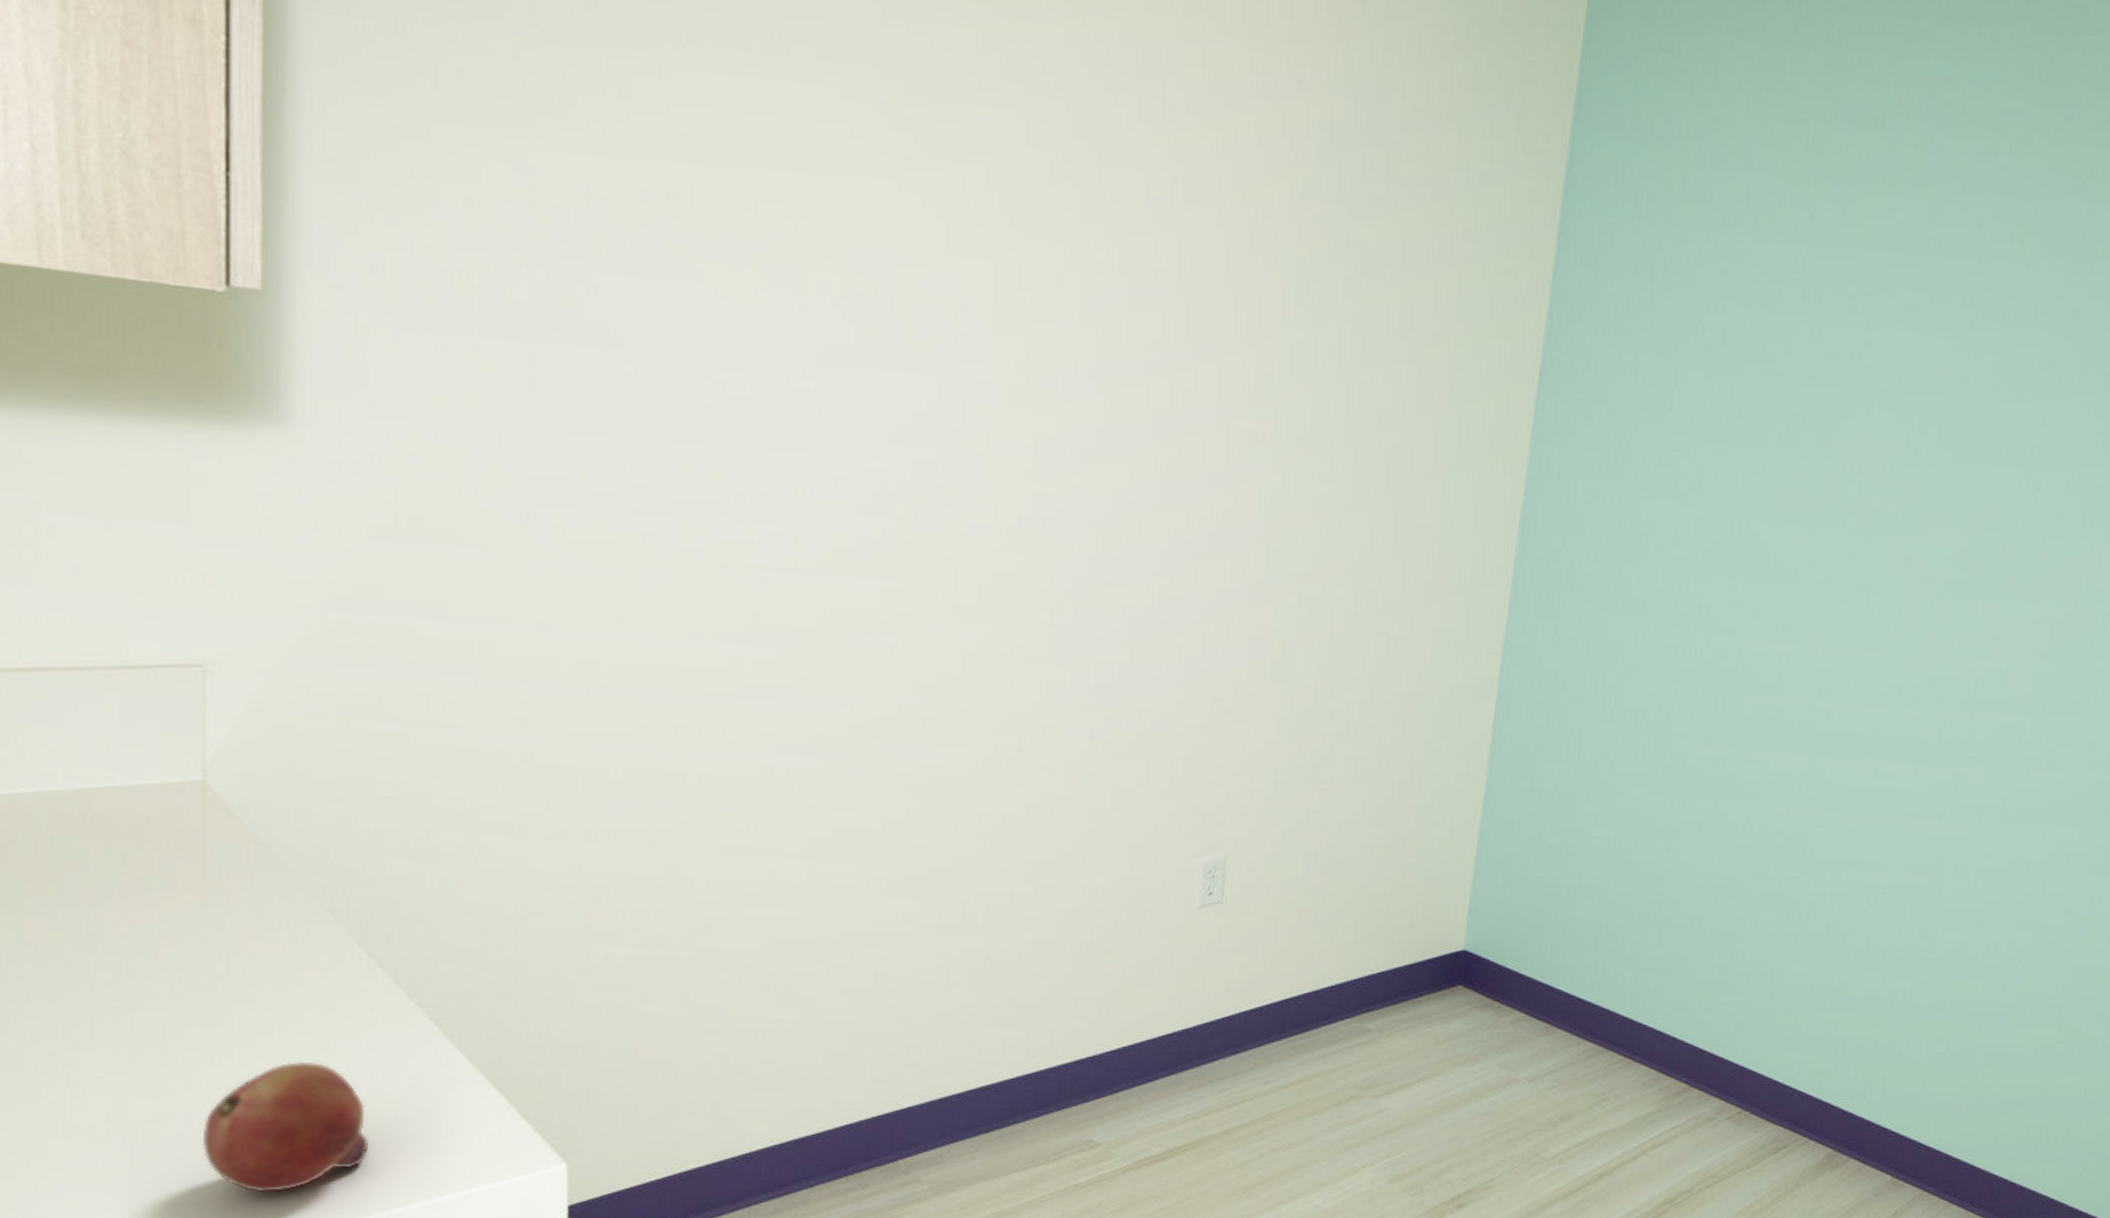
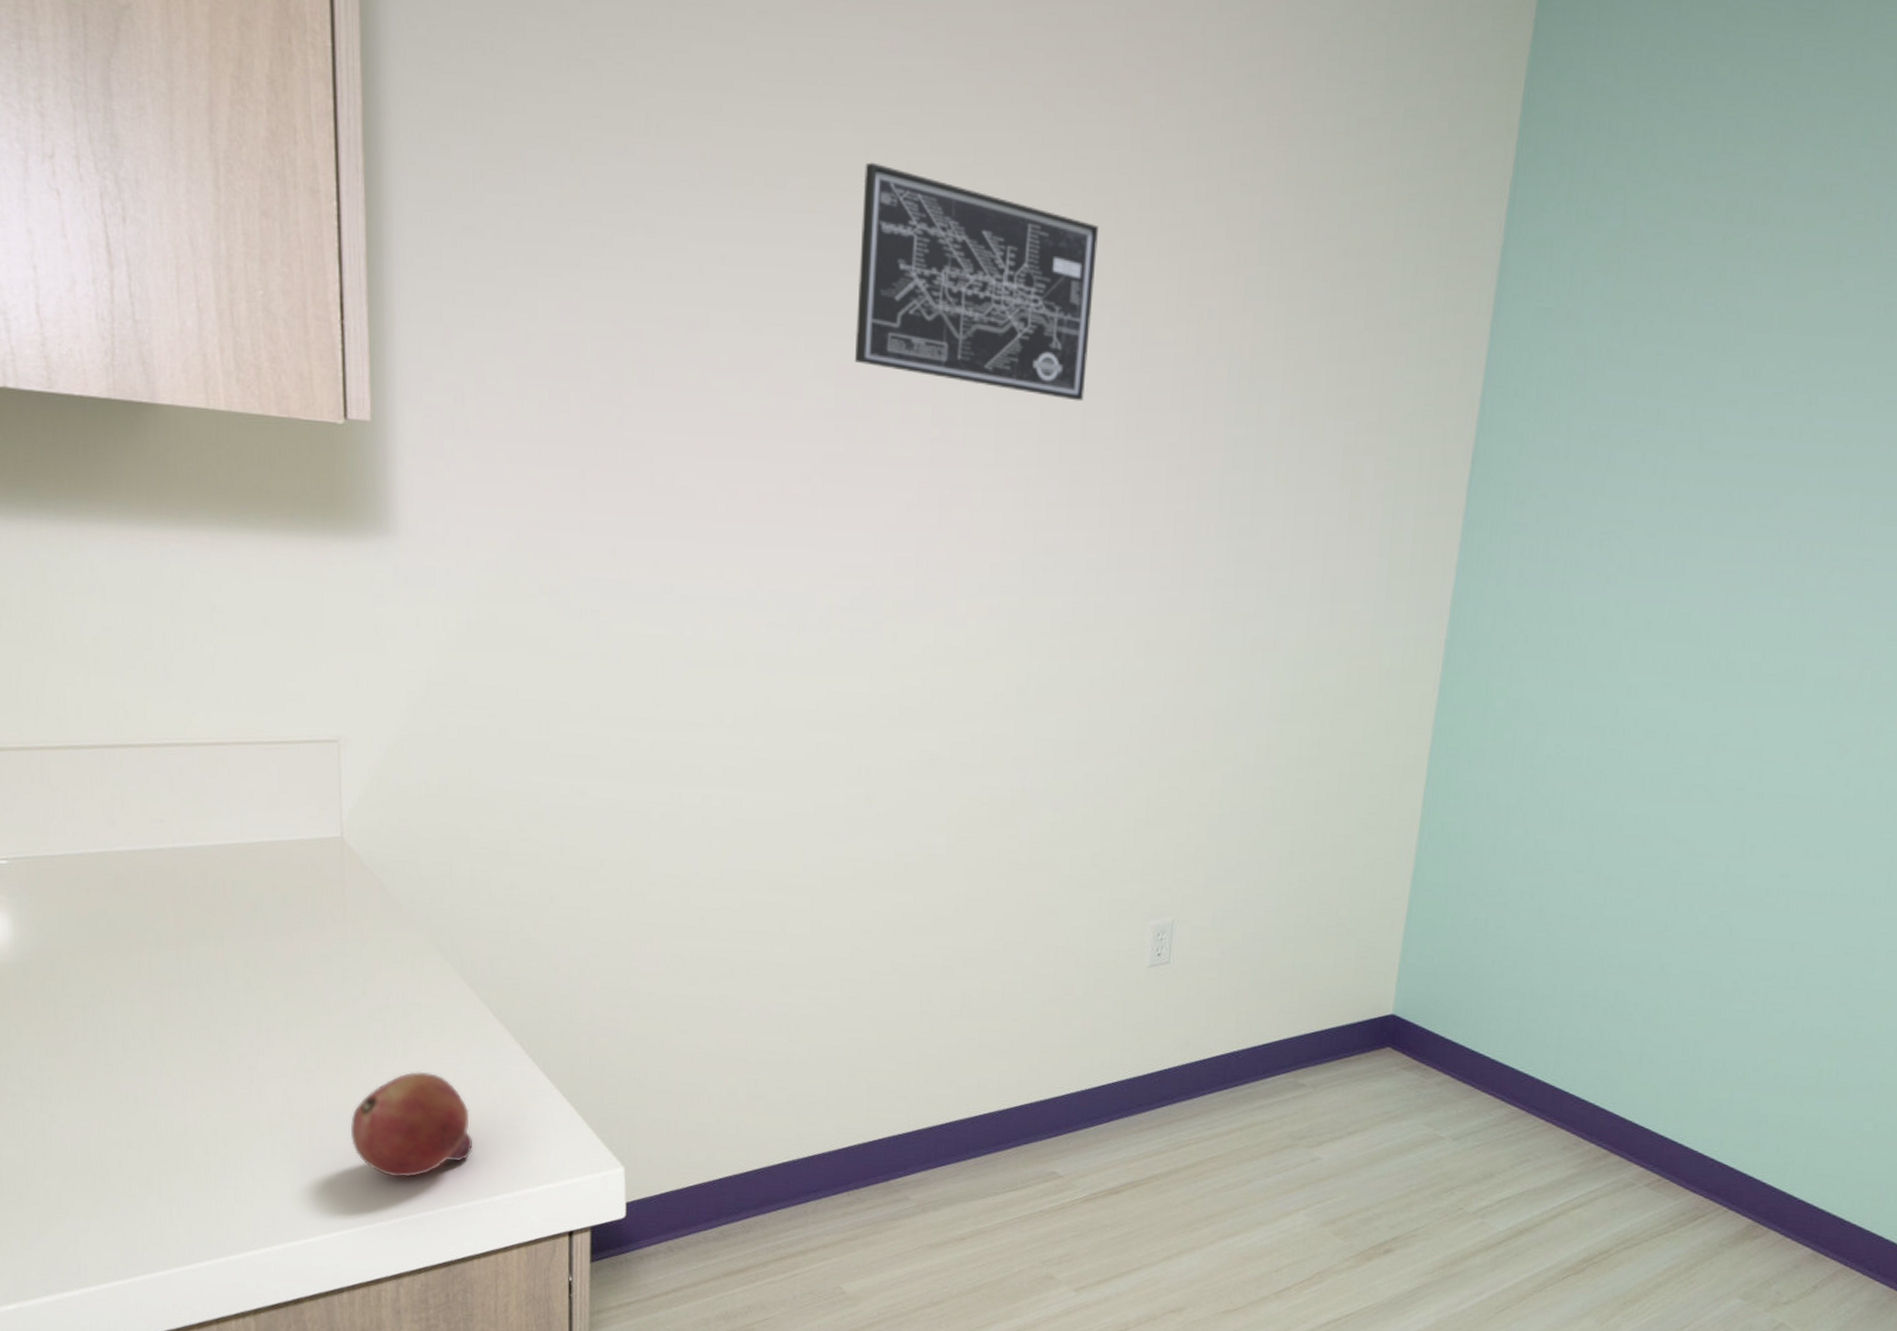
wall art: none [866,33,1145,299] -> present [854,162,1098,402]

